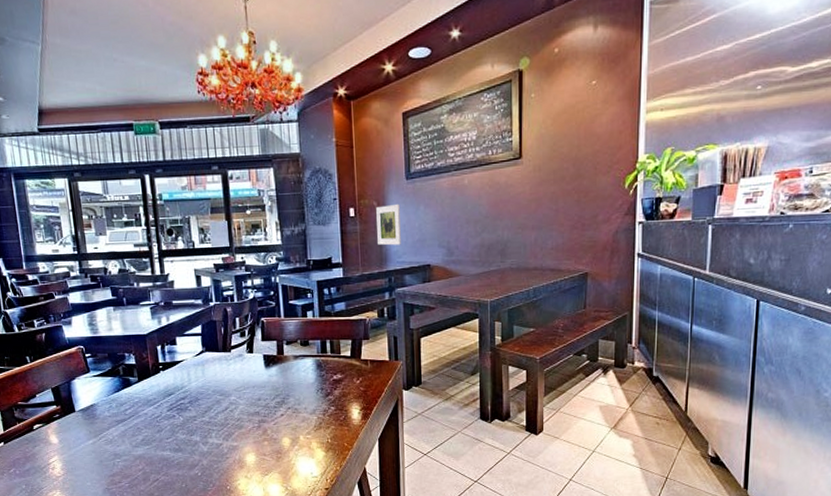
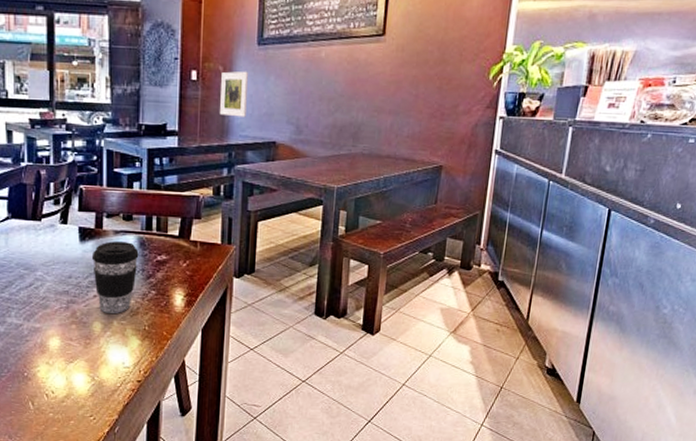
coffee cup: none [276,365,317,429] -> present [91,241,139,313]

